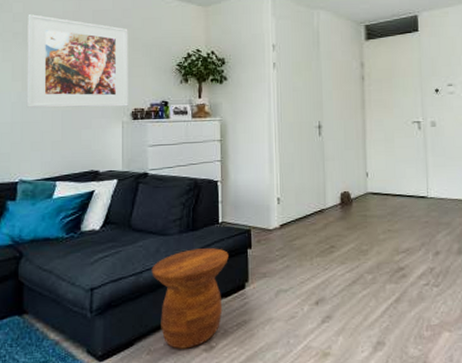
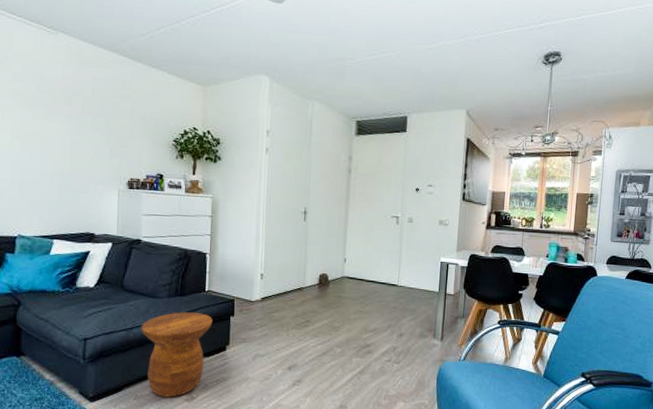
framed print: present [26,14,128,109] -> none [25,75,127,176]

